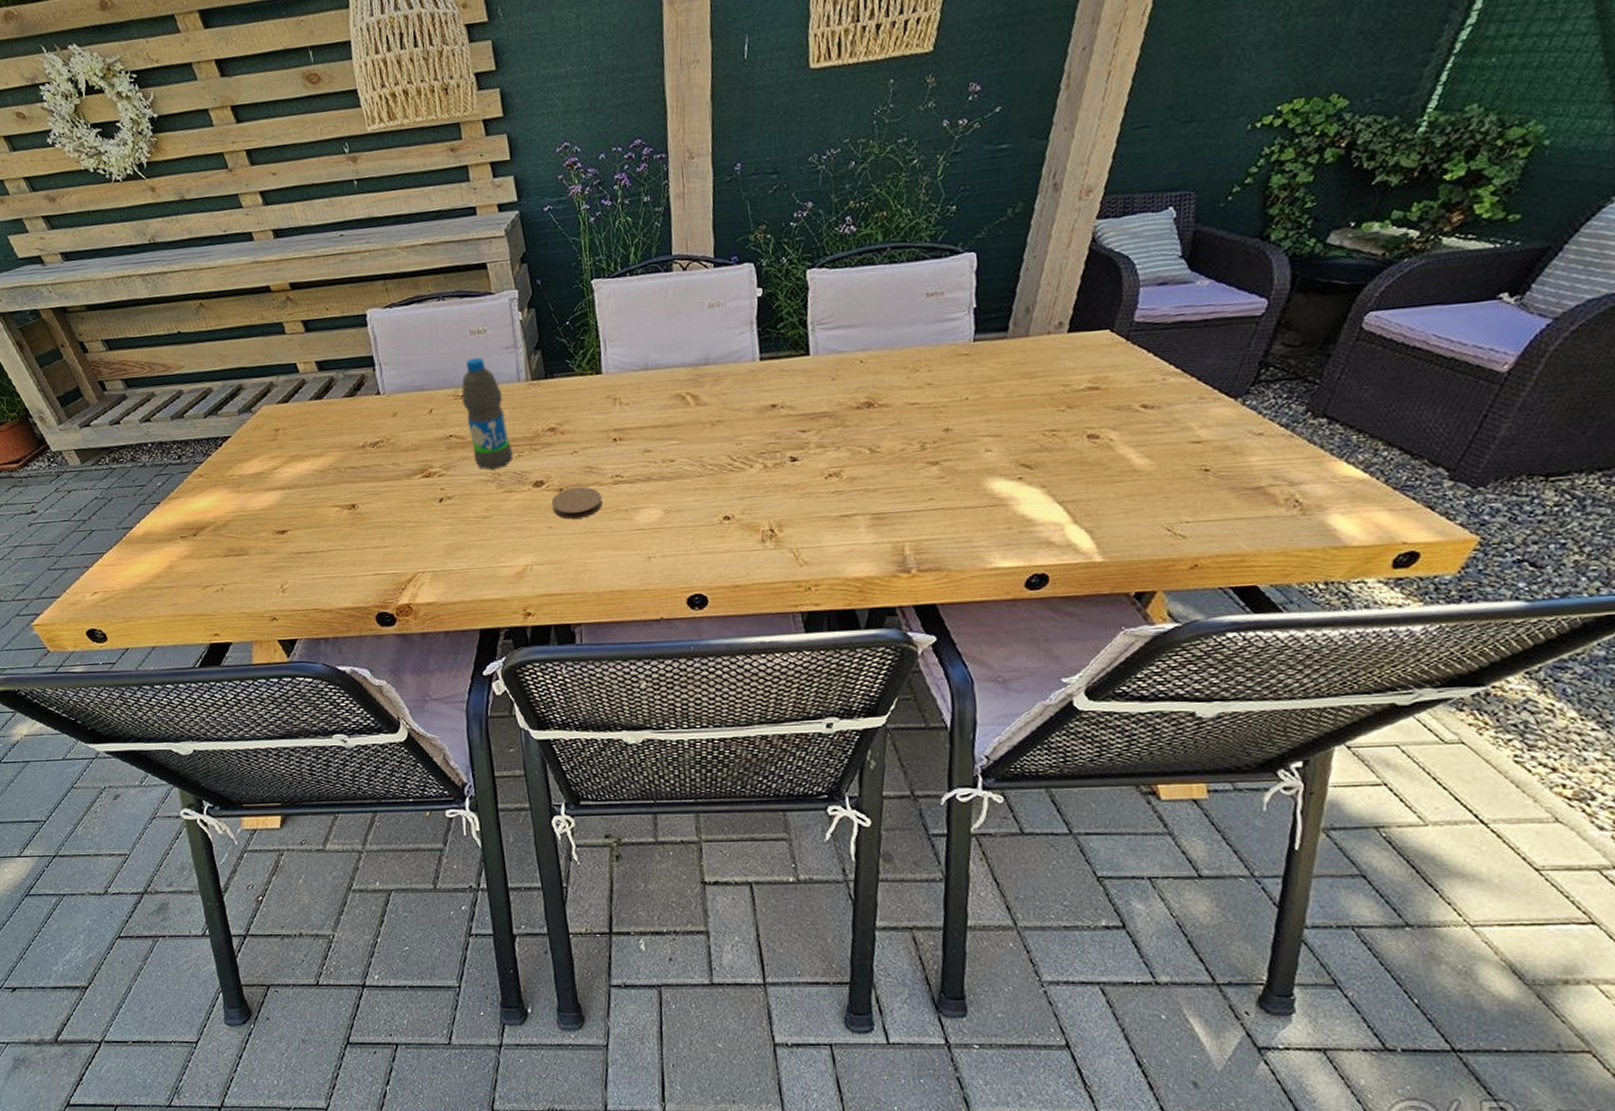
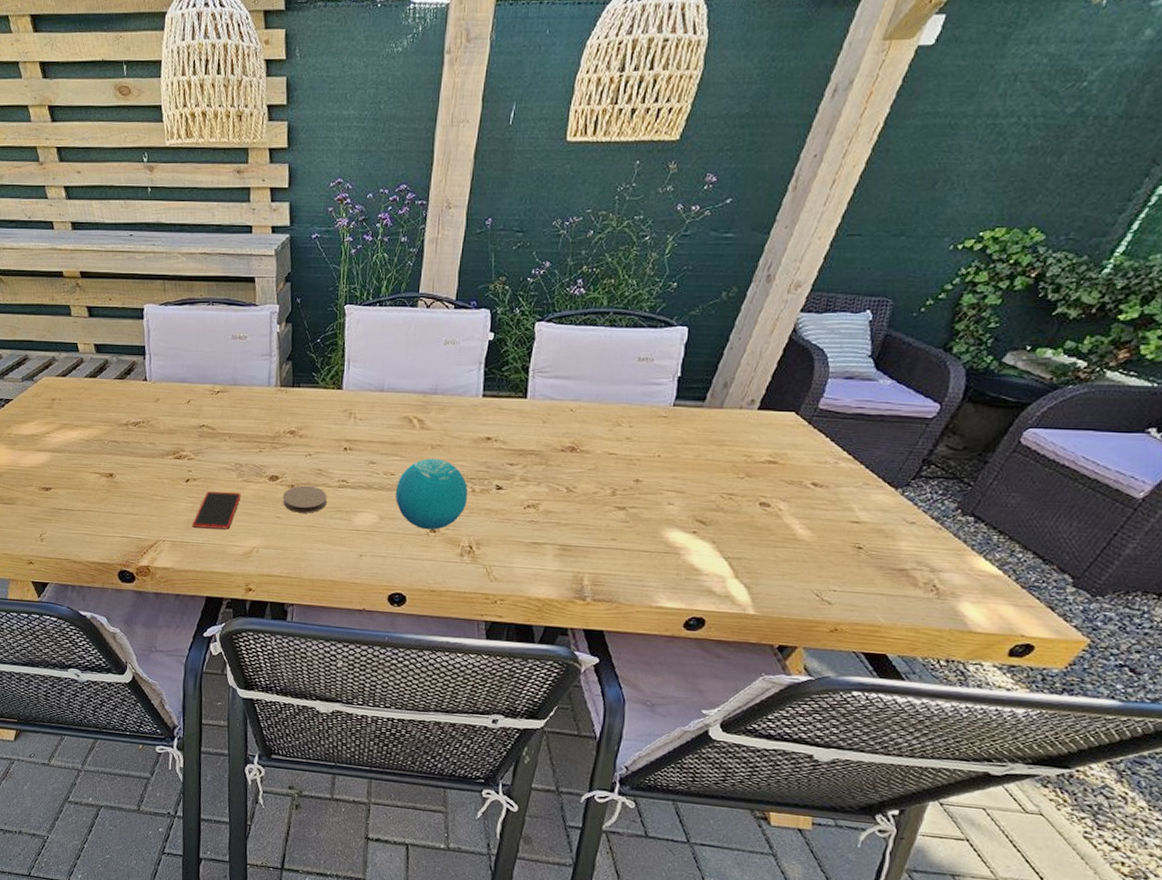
smartphone: none [452,506,504,553] -> present [191,491,241,530]
water bottle: present [461,357,513,470] -> none [217,360,256,461]
decorative orb: none [677,436,760,518] -> present [395,458,468,530]

